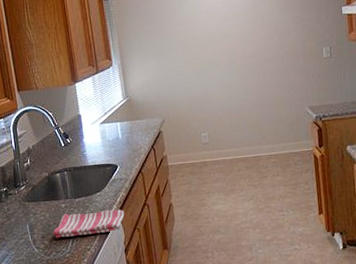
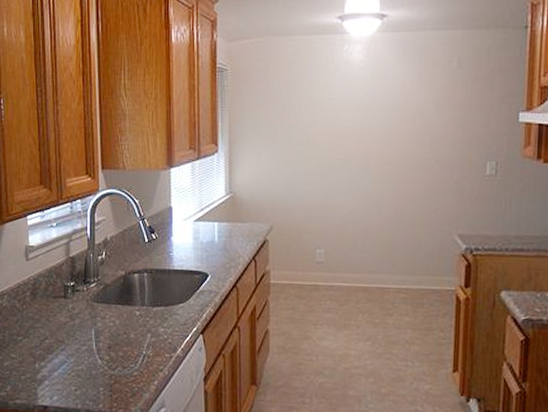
dish towel: present [52,209,125,238] -> none [121,323,209,354]

